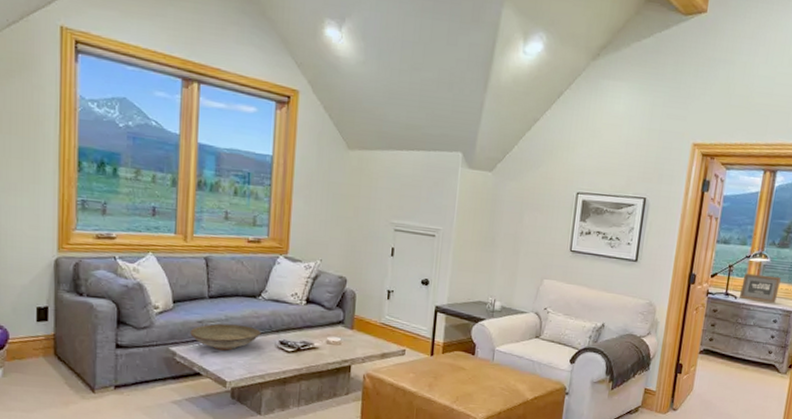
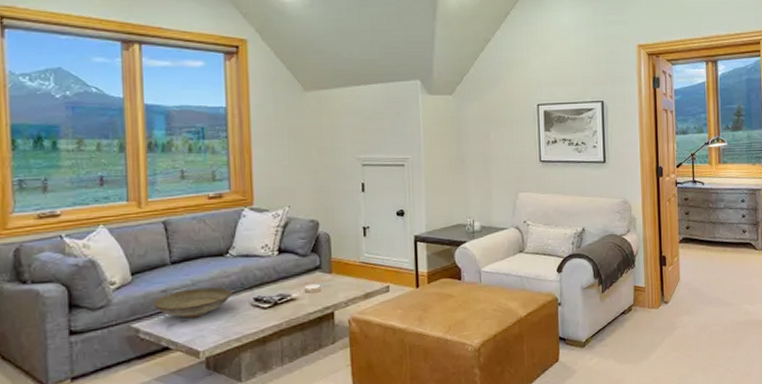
picture frame: present [739,273,781,304] -> none [705,158,741,185]

